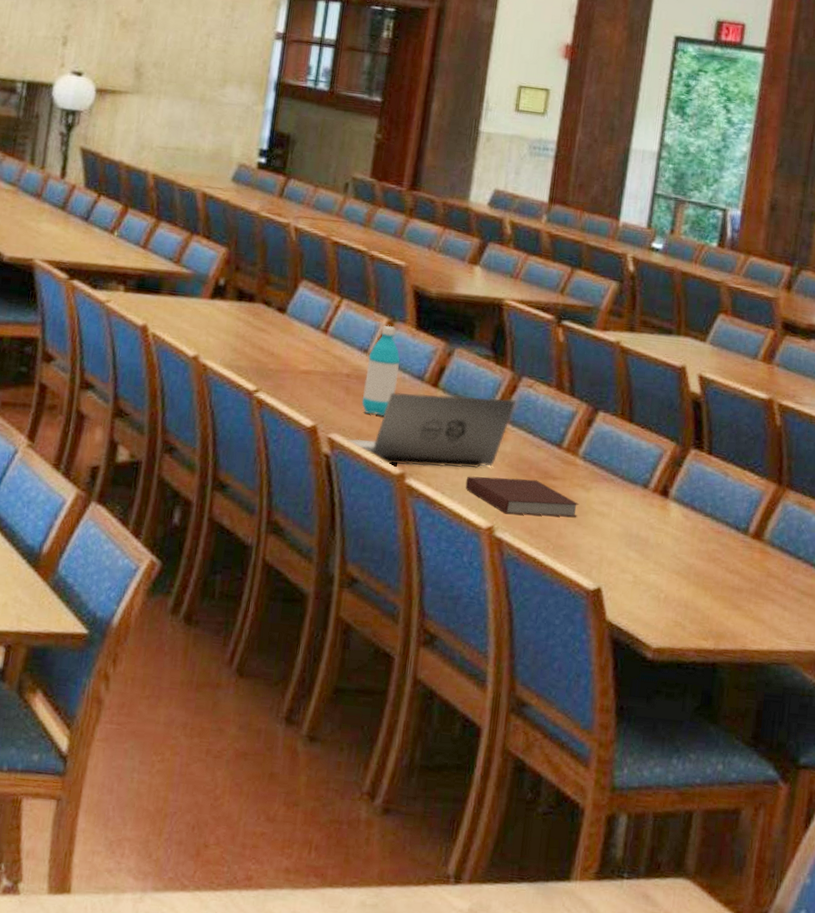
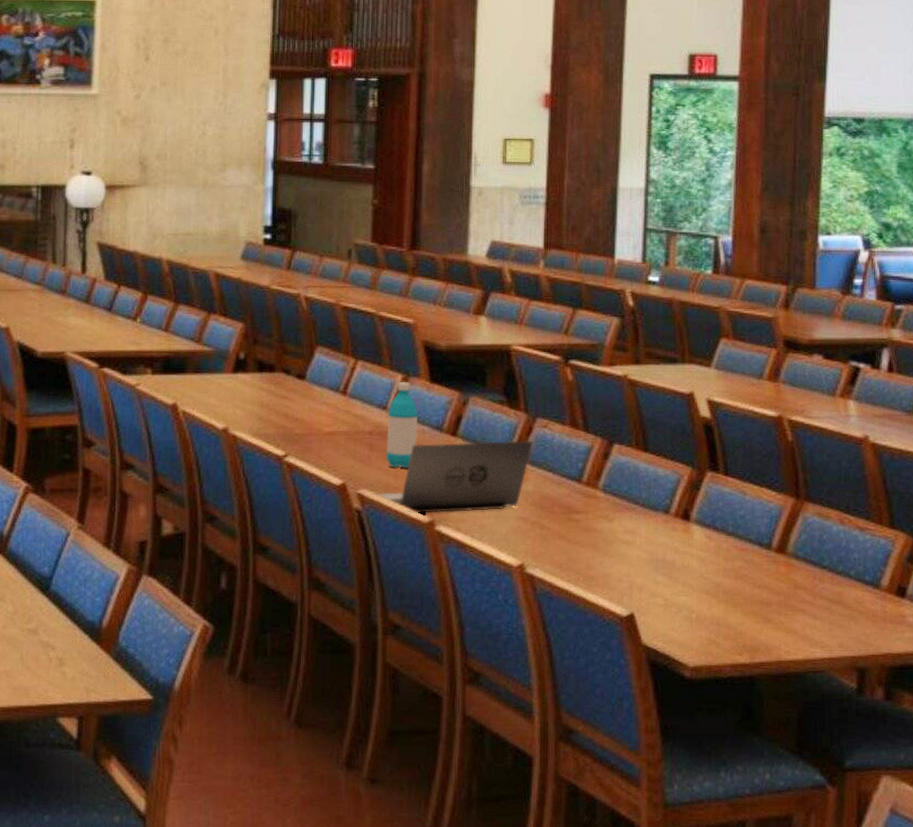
notebook: present [465,476,579,517] -> none [493,515,604,551]

